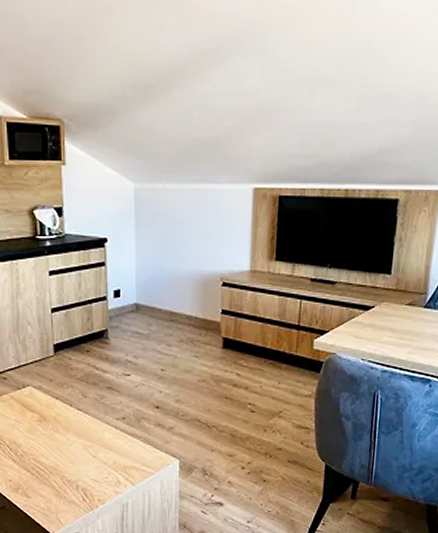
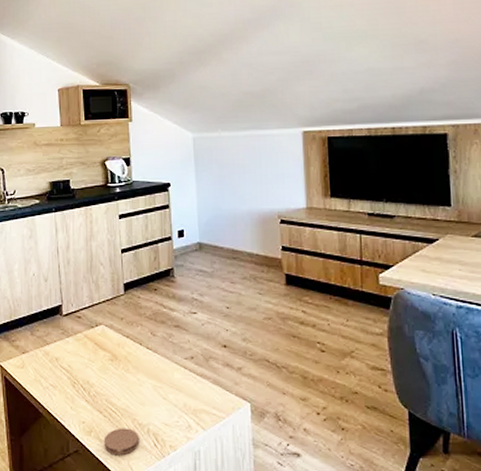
coaster: none [31,485,68,510] -> present [103,428,140,456]

